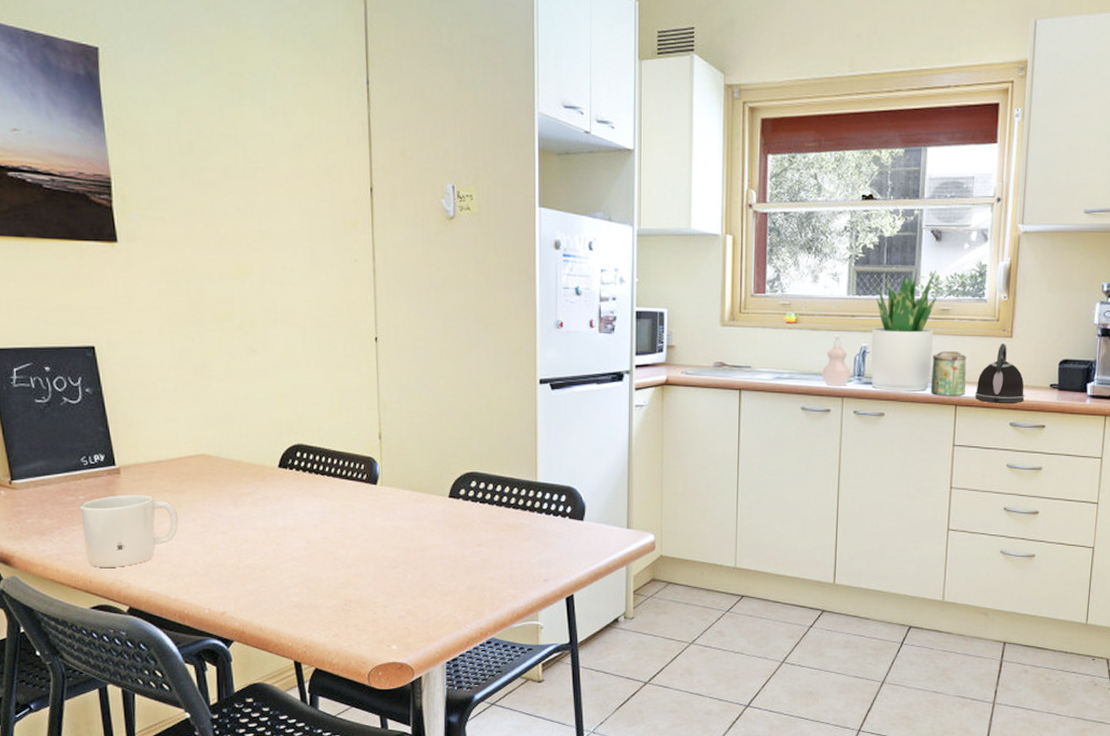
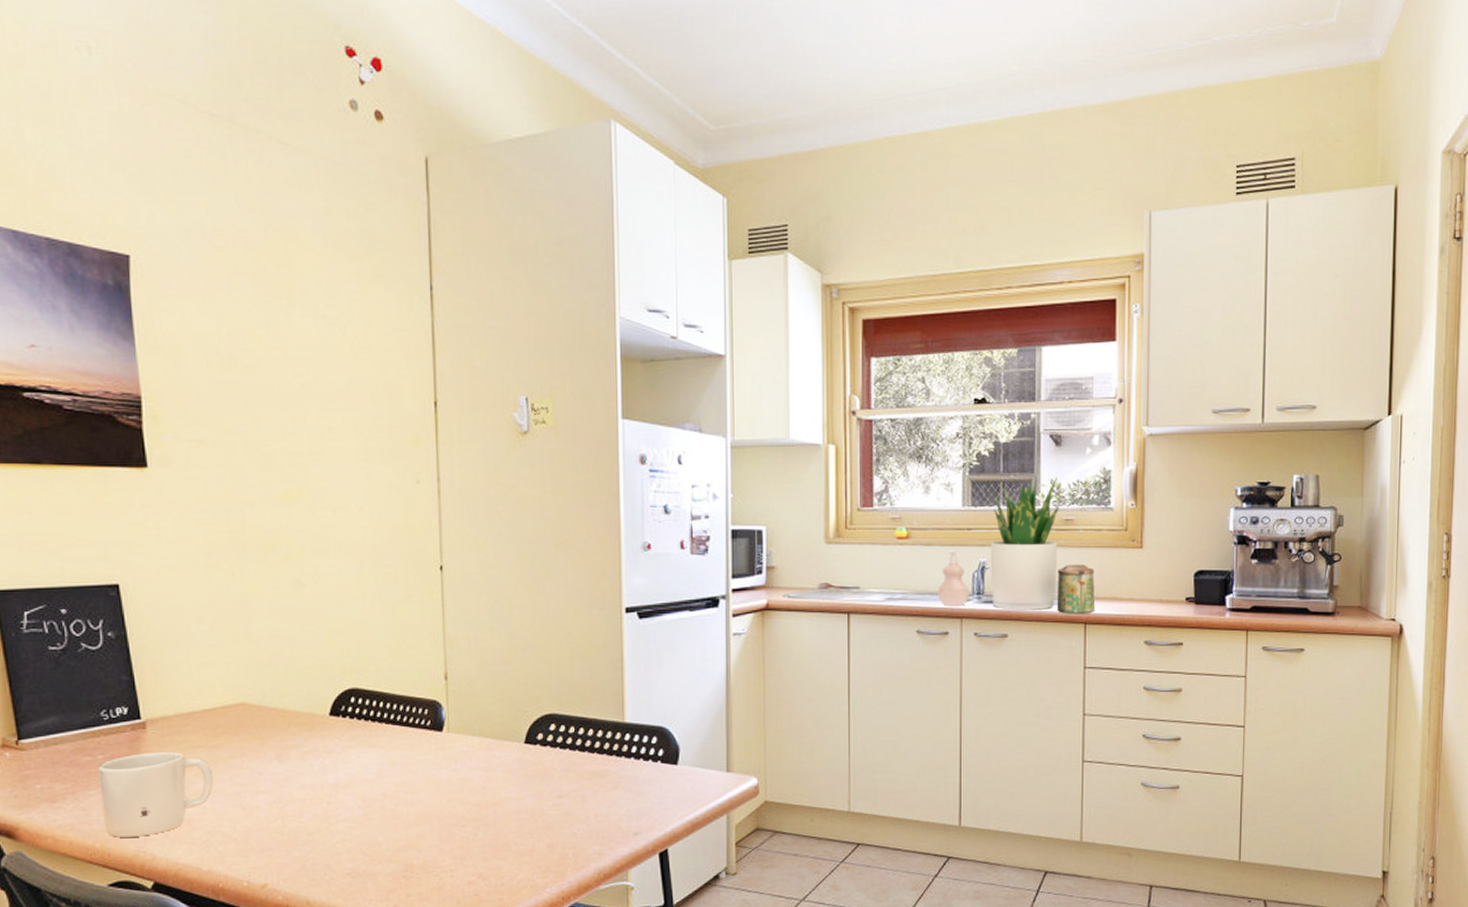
kettle: present [975,344,1025,403] -> none [1105,555,1159,620]

